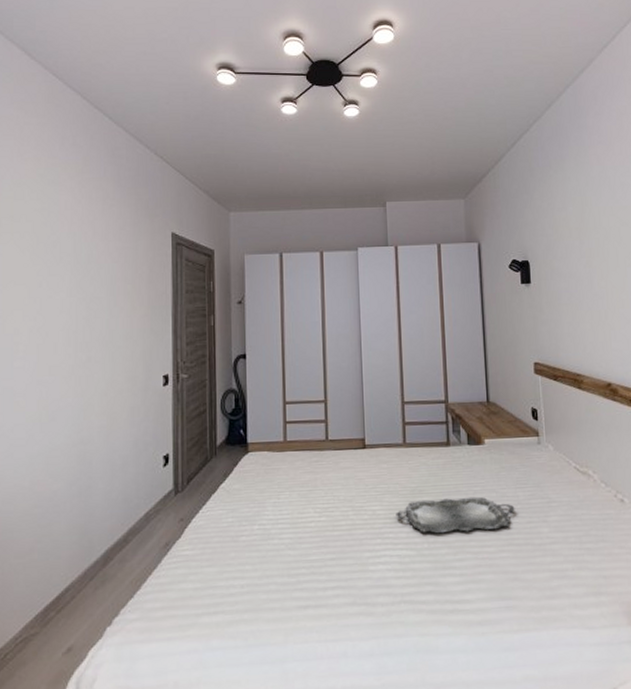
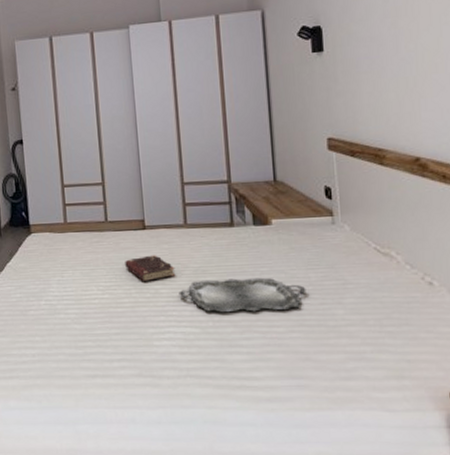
book: none [344,475,393,502] -> present [125,255,176,281]

